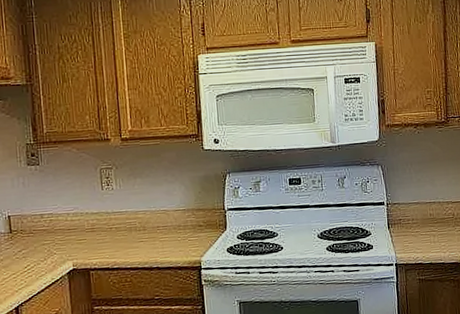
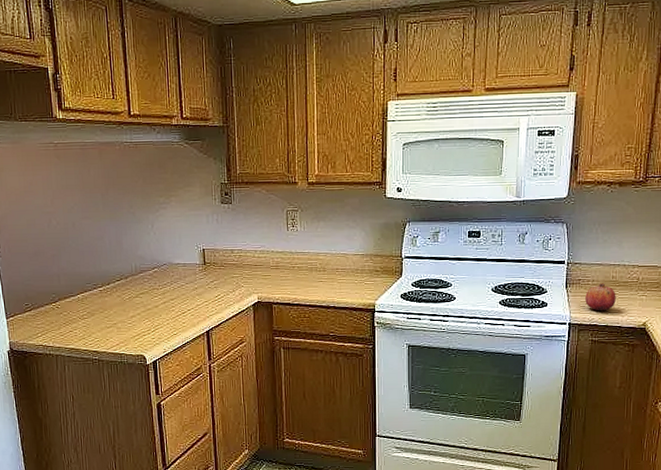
fruit: none [407,221,436,250] -> present [585,283,616,311]

